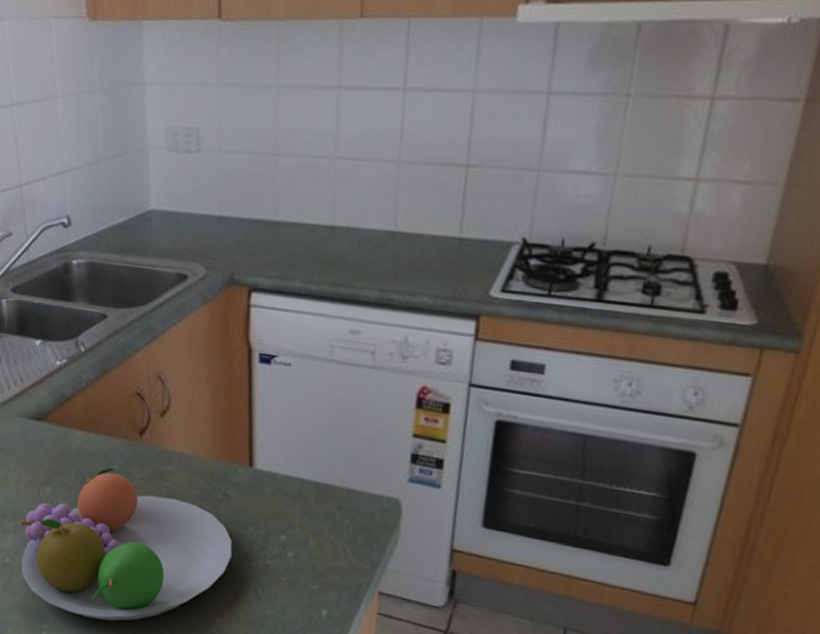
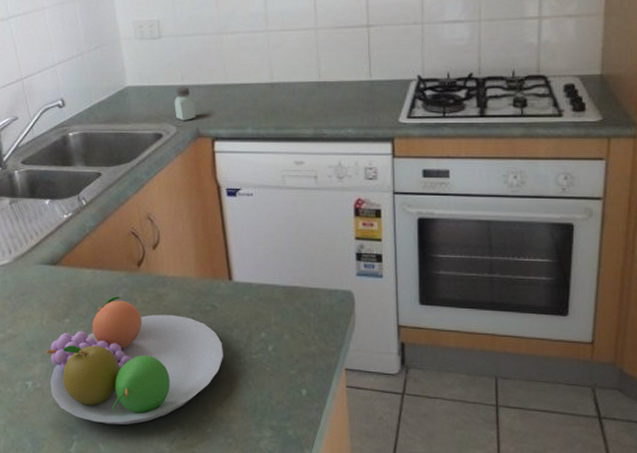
saltshaker: none [206,217,233,262] -> present [174,86,196,120]

